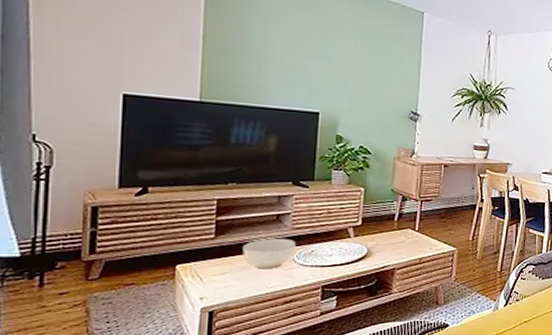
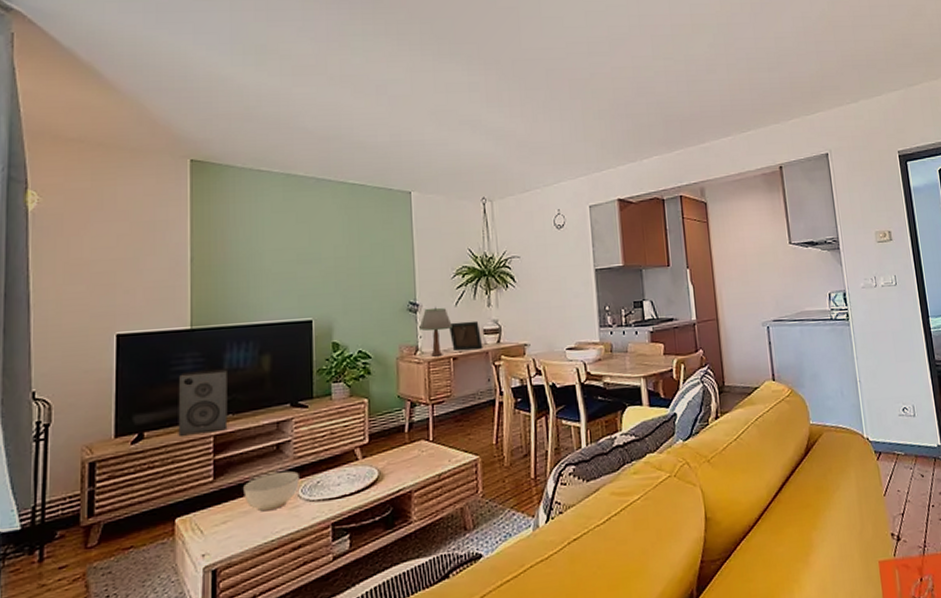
speaker: none [182,139,235,197] -> present [178,367,229,436]
table lamp: none [417,119,447,162] -> present [419,307,452,357]
picture frame: none [444,135,472,162] -> present [449,320,483,351]

